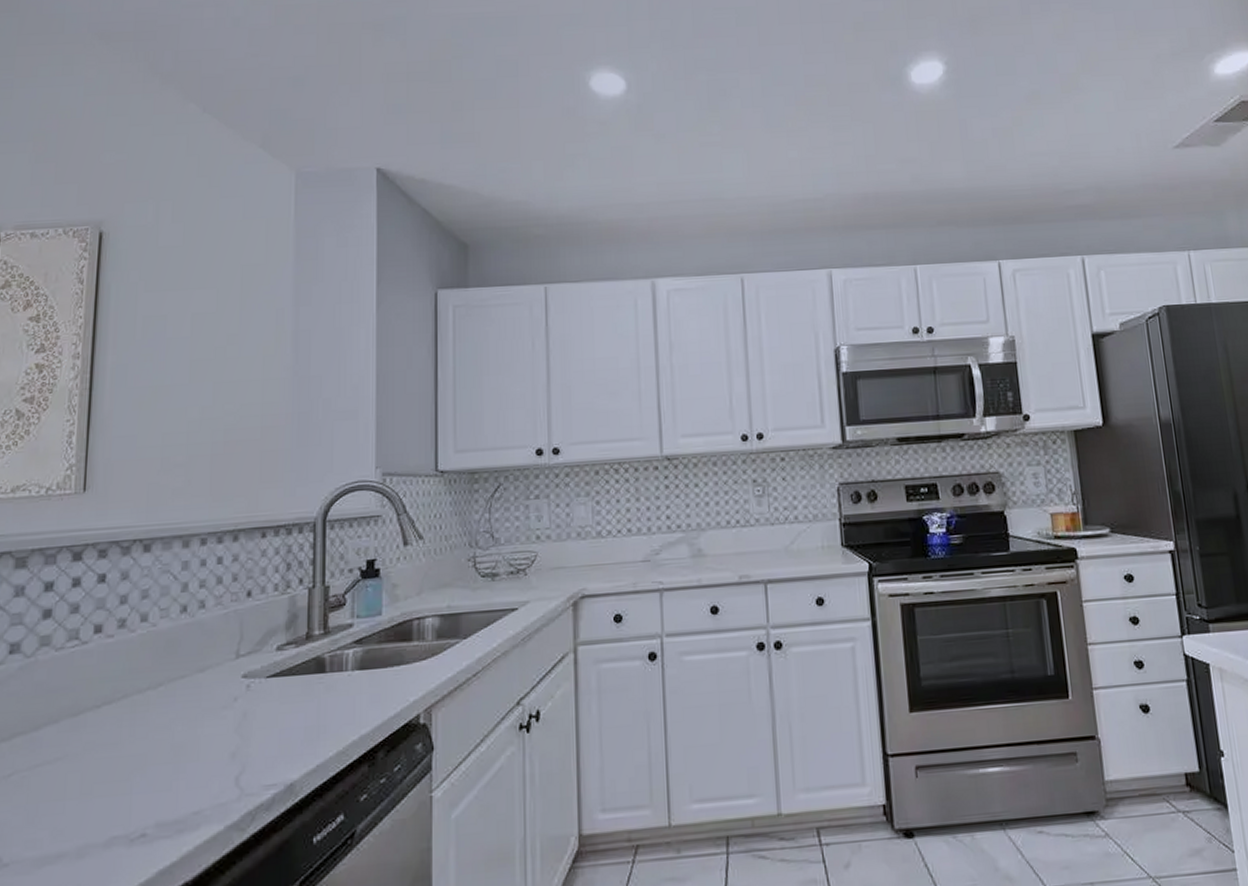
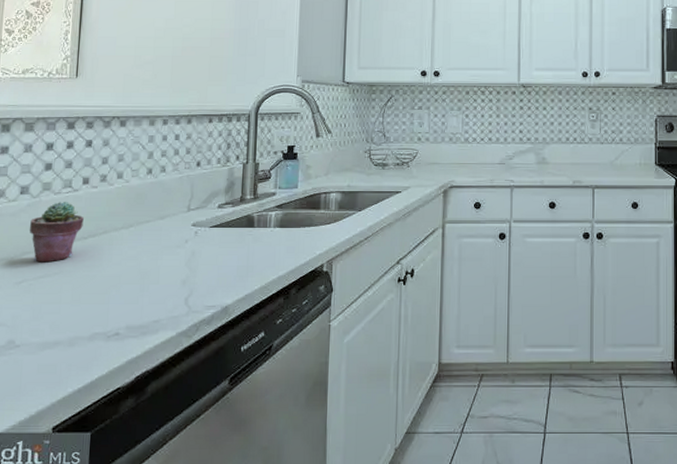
potted succulent: none [22,659,96,746] -> present [30,202,84,263]

